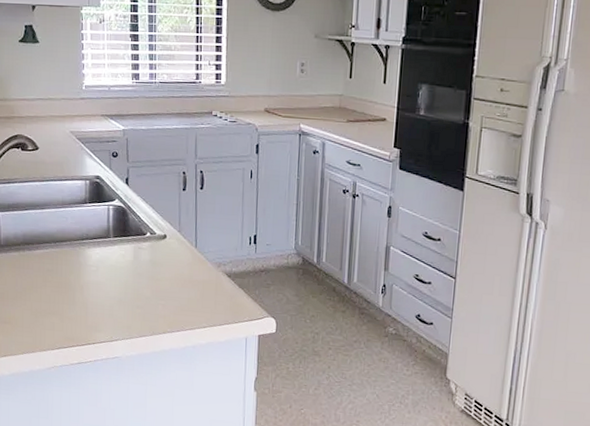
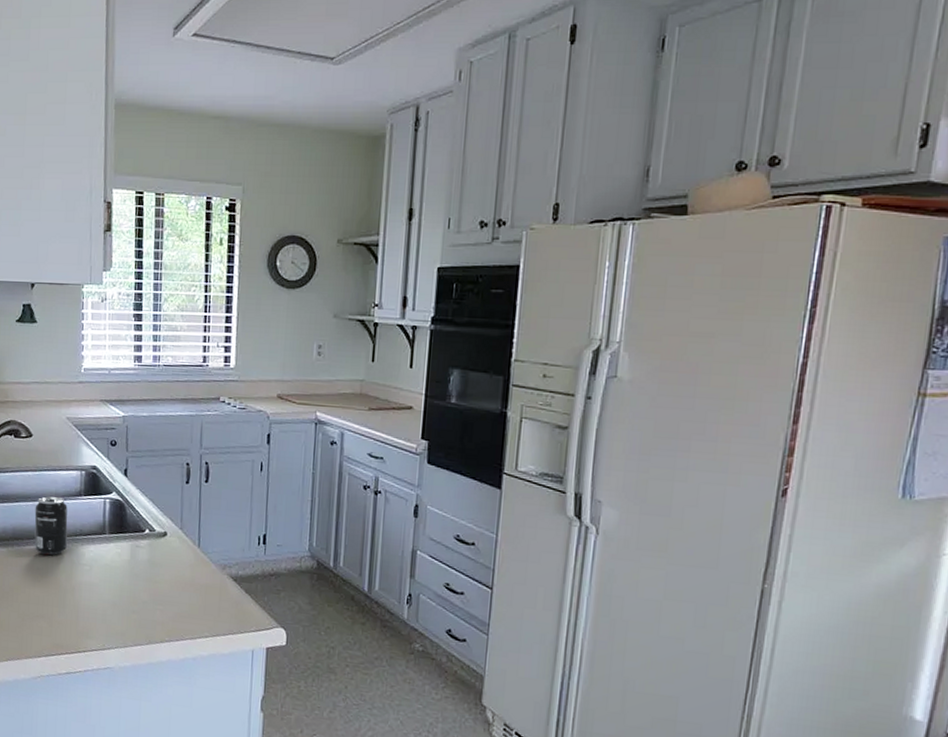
beverage can: none [43,204,75,259] -> present [34,496,68,556]

